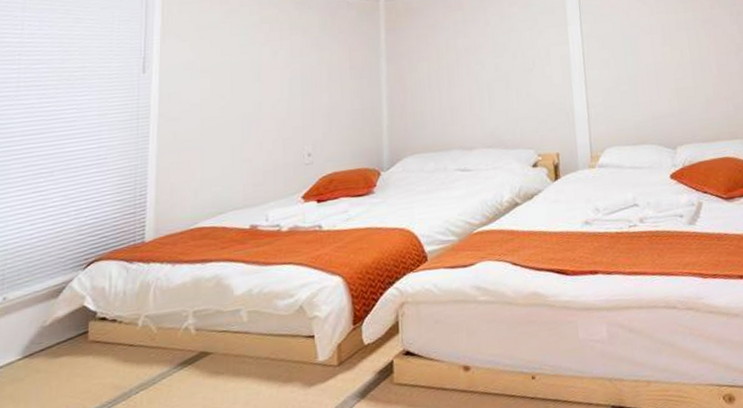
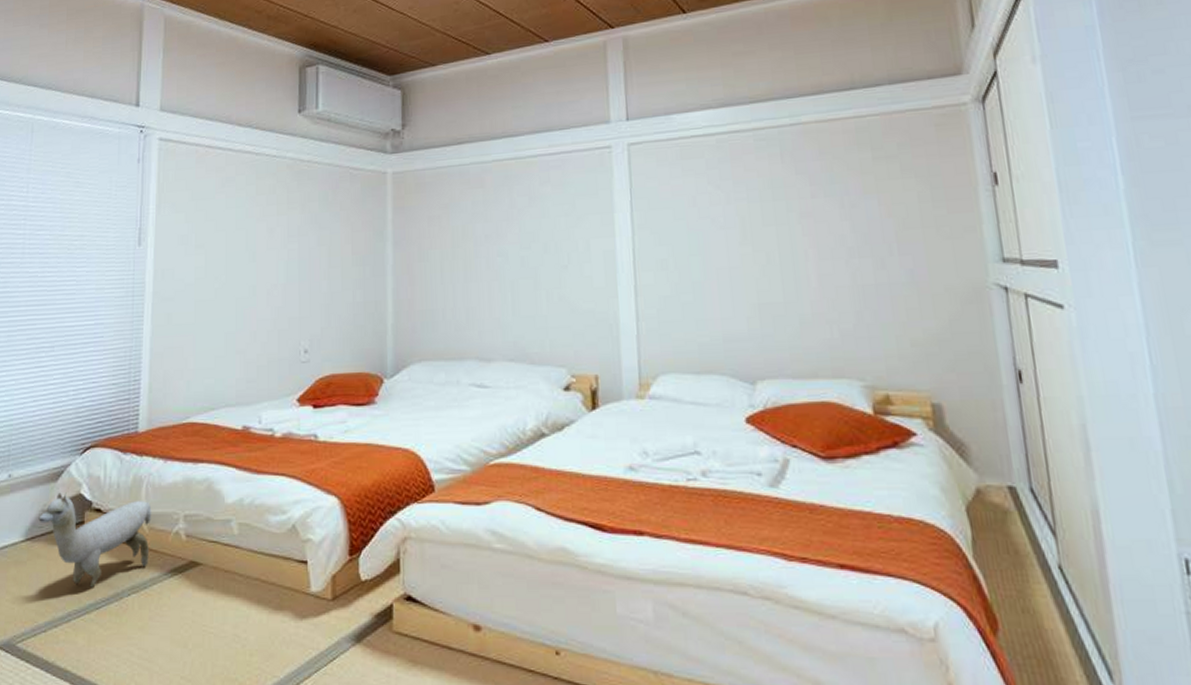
plush toy: none [37,303,160,393] -> present [38,492,152,588]

